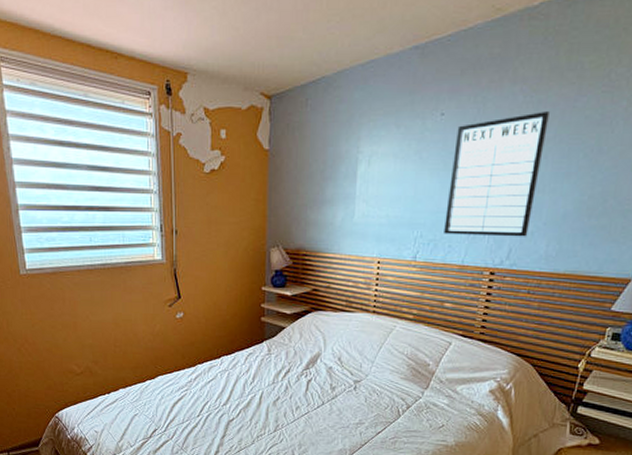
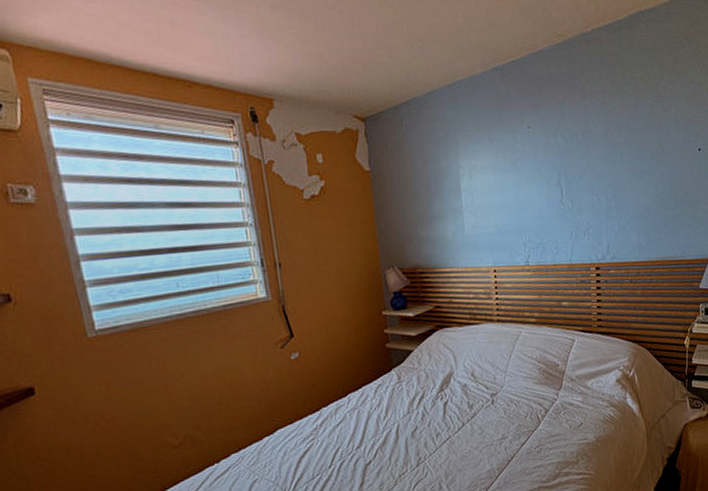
writing board: present [444,112,550,237] -> none [544,120,621,237]

